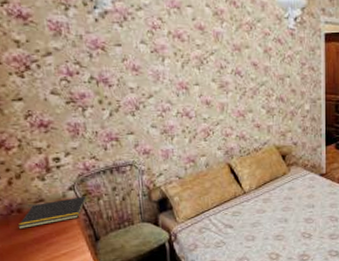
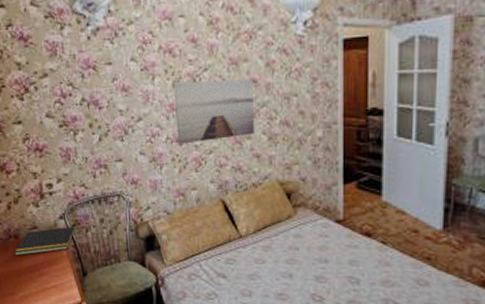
wall art: none [183,63,255,118] -> present [174,79,254,144]

